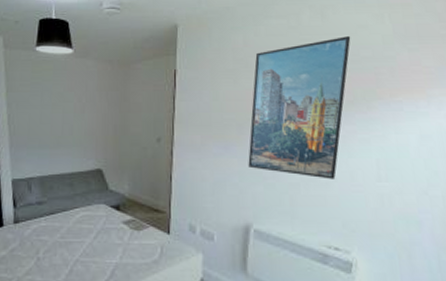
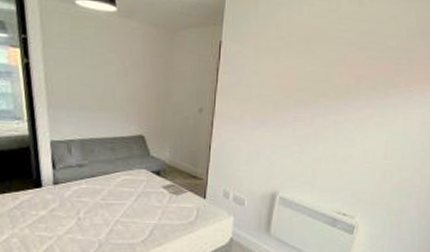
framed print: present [248,36,351,179] -> none [280,25,381,156]

